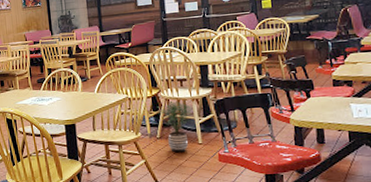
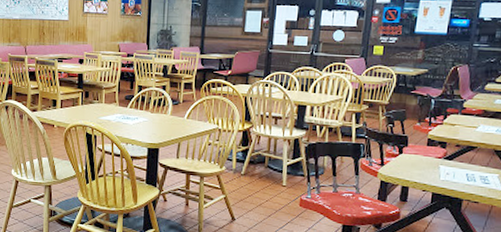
potted plant: present [157,100,193,153] -> none [245,137,283,193]

